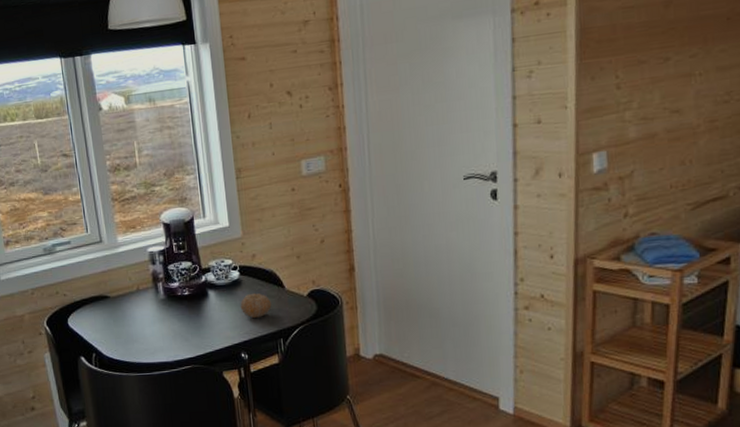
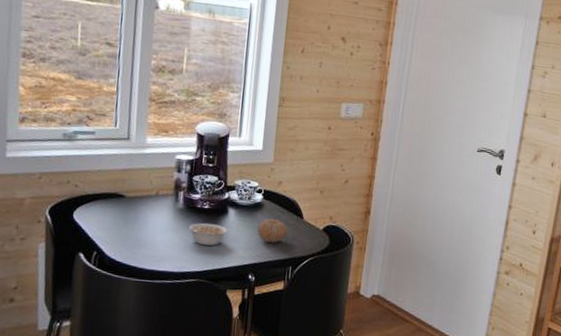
legume: none [173,308,212,332] -> present [188,222,228,246]

